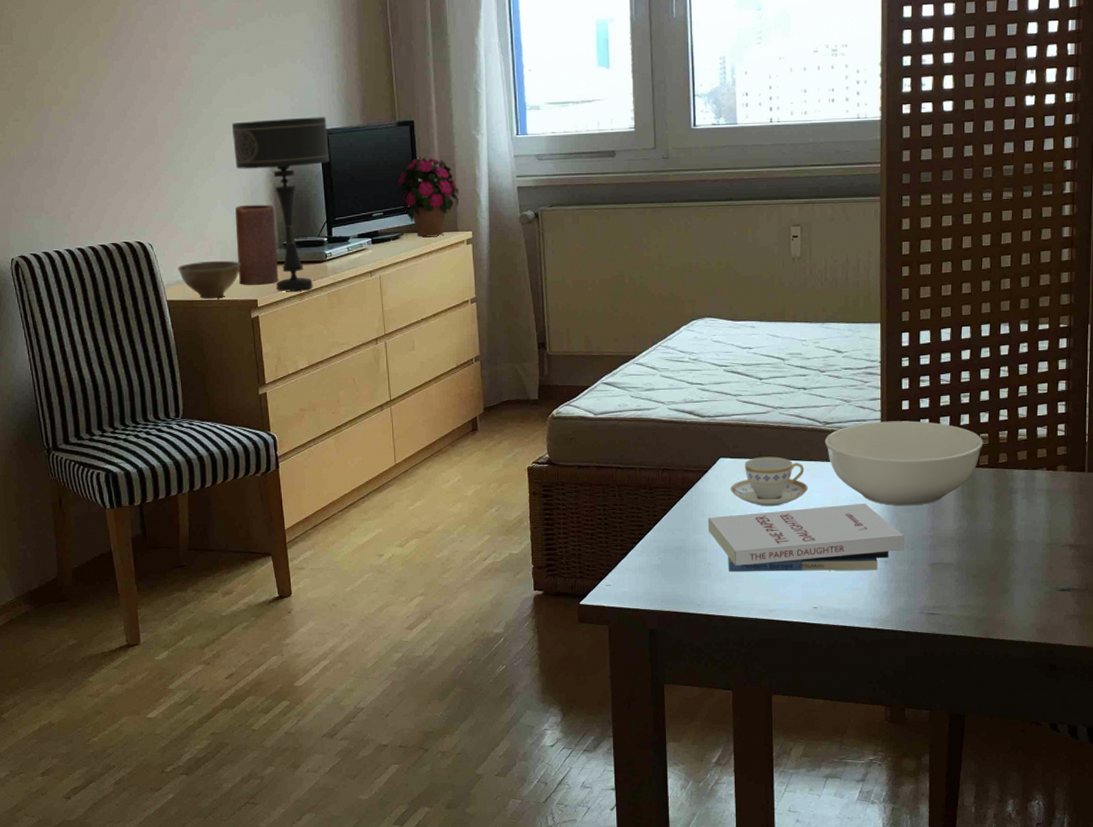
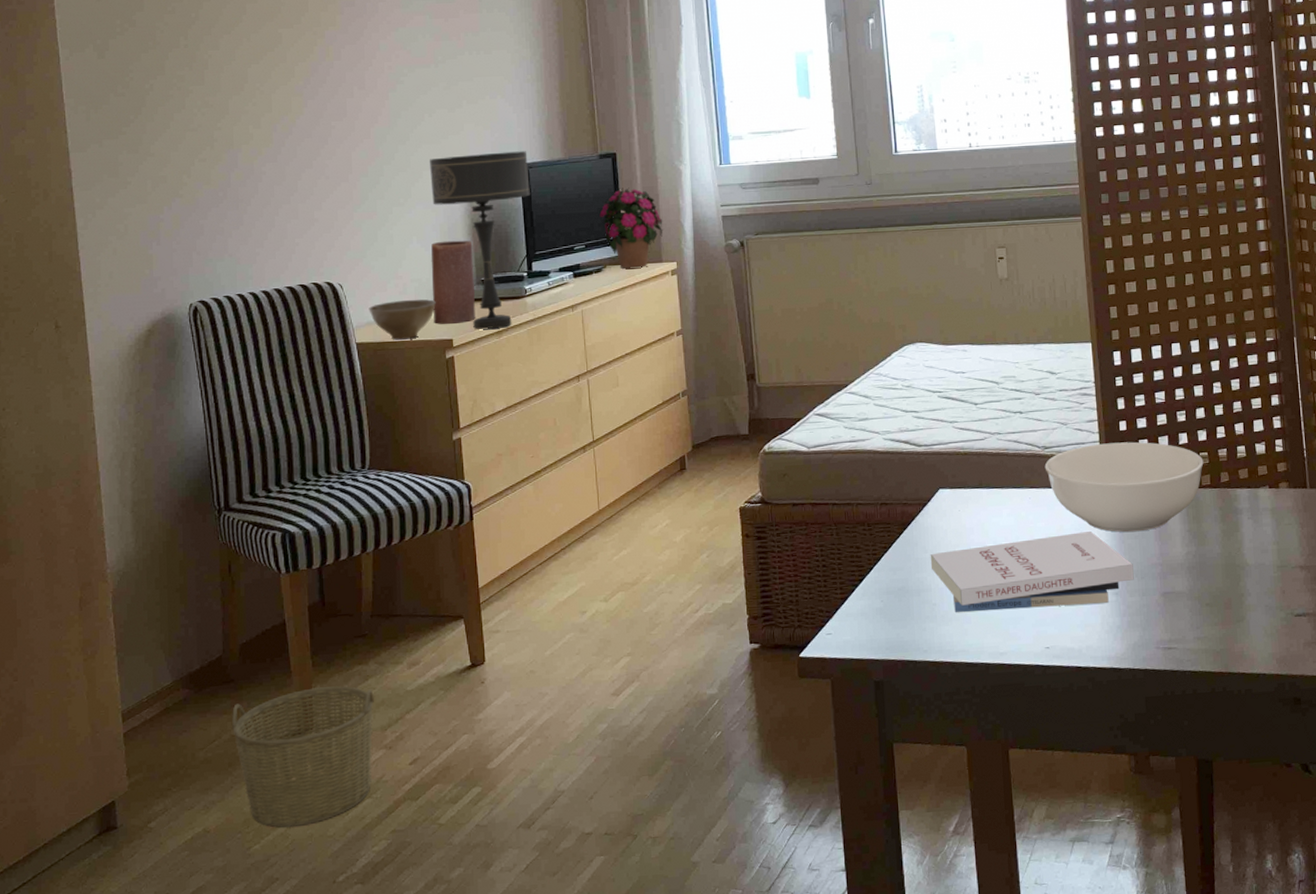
basket: none [68,609,193,725] -> present [232,686,374,827]
teacup: present [730,456,808,507] -> none [951,485,1031,540]

